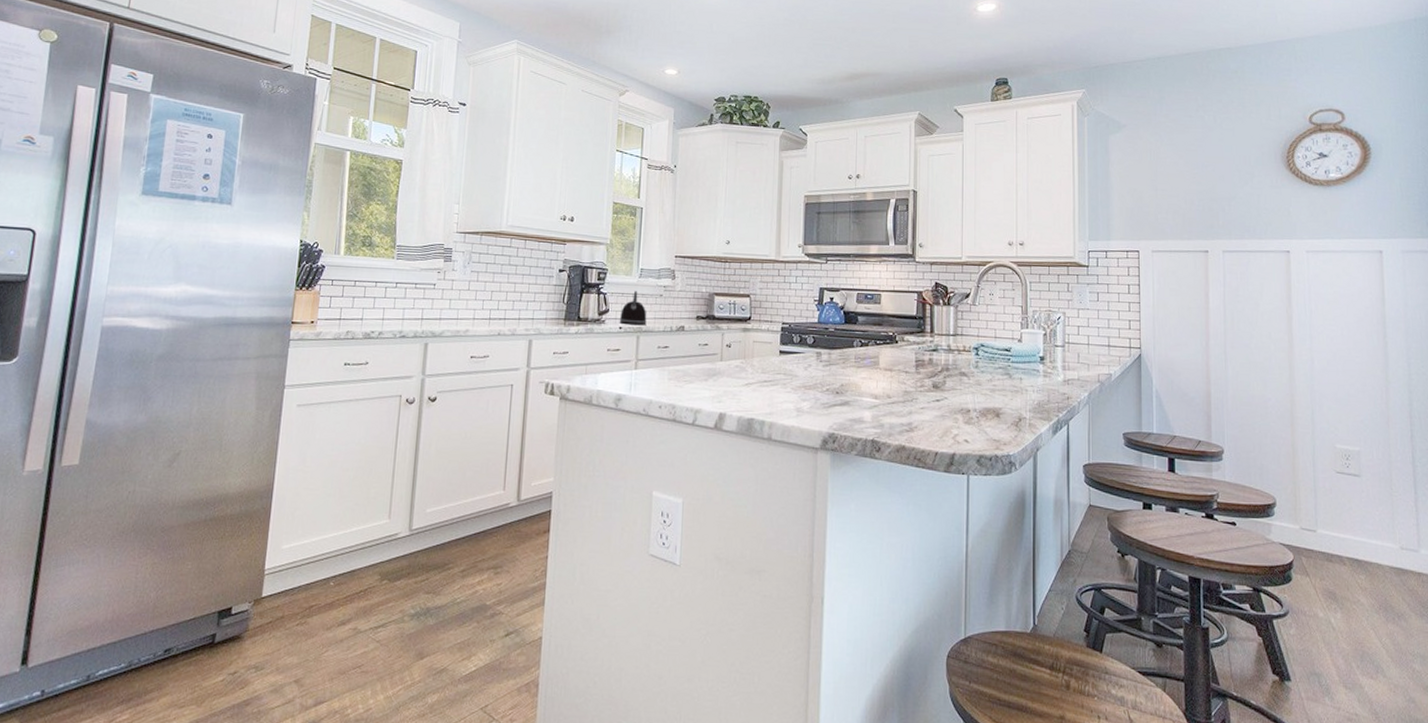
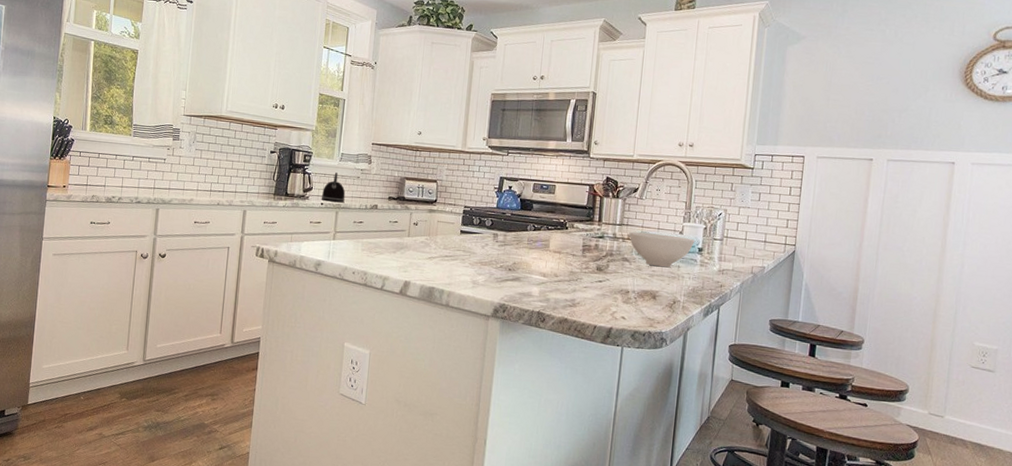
bowl: none [963,342,1035,381] -> present [628,231,695,268]

